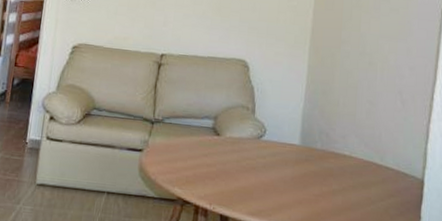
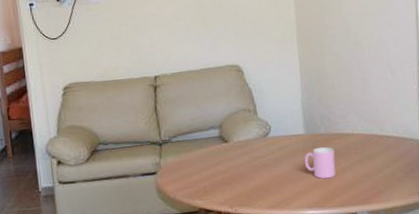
cup: none [294,162,328,198] -> present [304,147,336,179]

